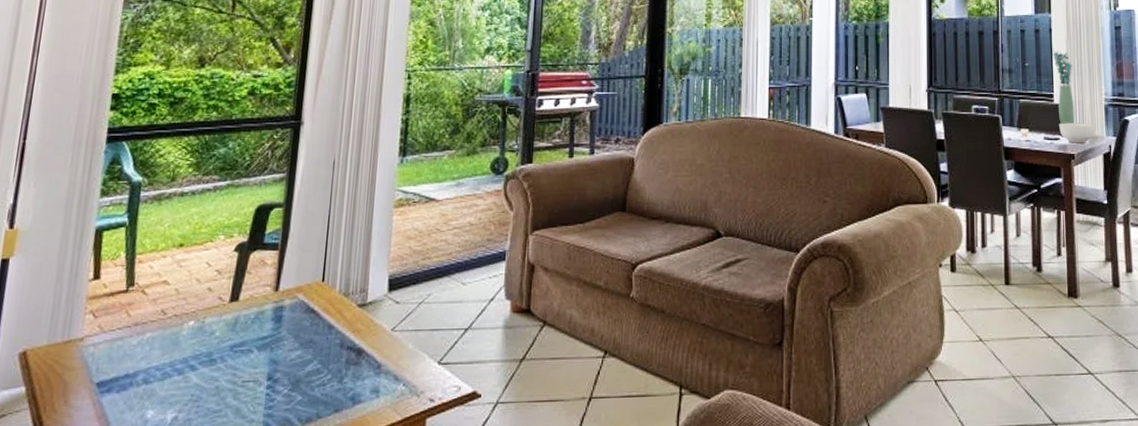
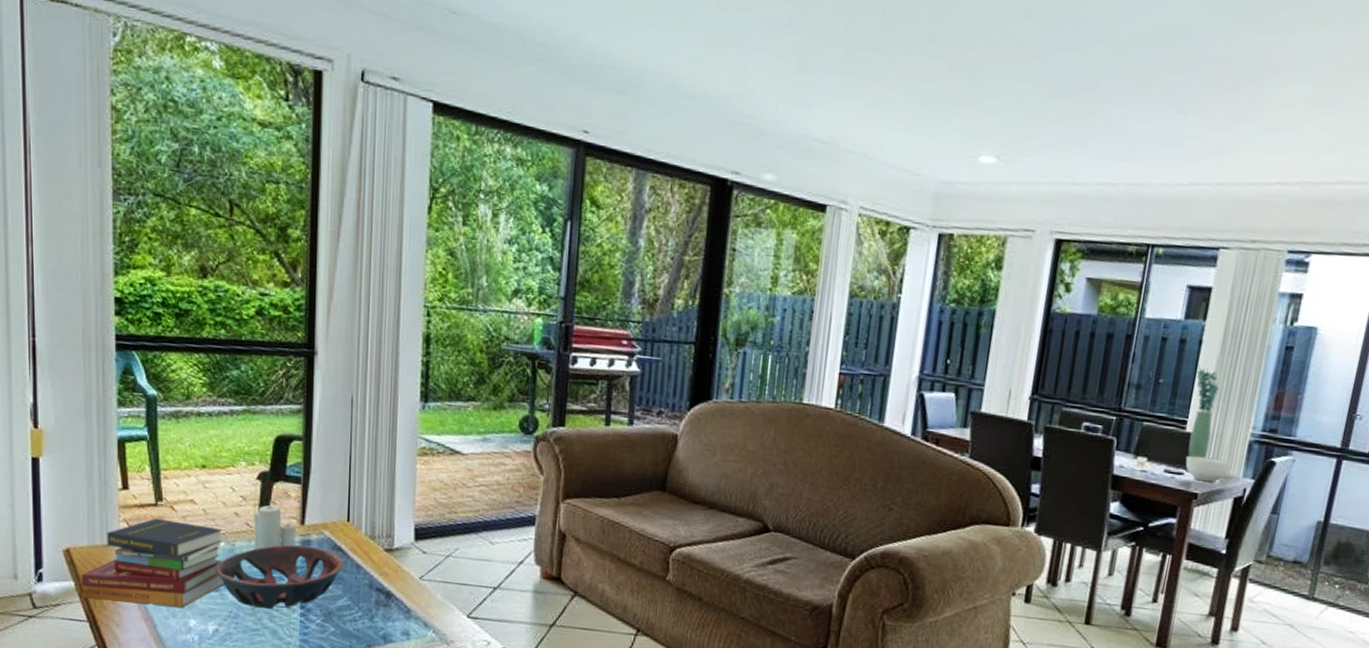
books: none [32,304,192,403] -> present [81,518,225,608]
decorative bowl: none [180,311,317,387] -> present [214,544,345,609]
candle: none [224,272,269,324] -> present [253,502,296,550]

